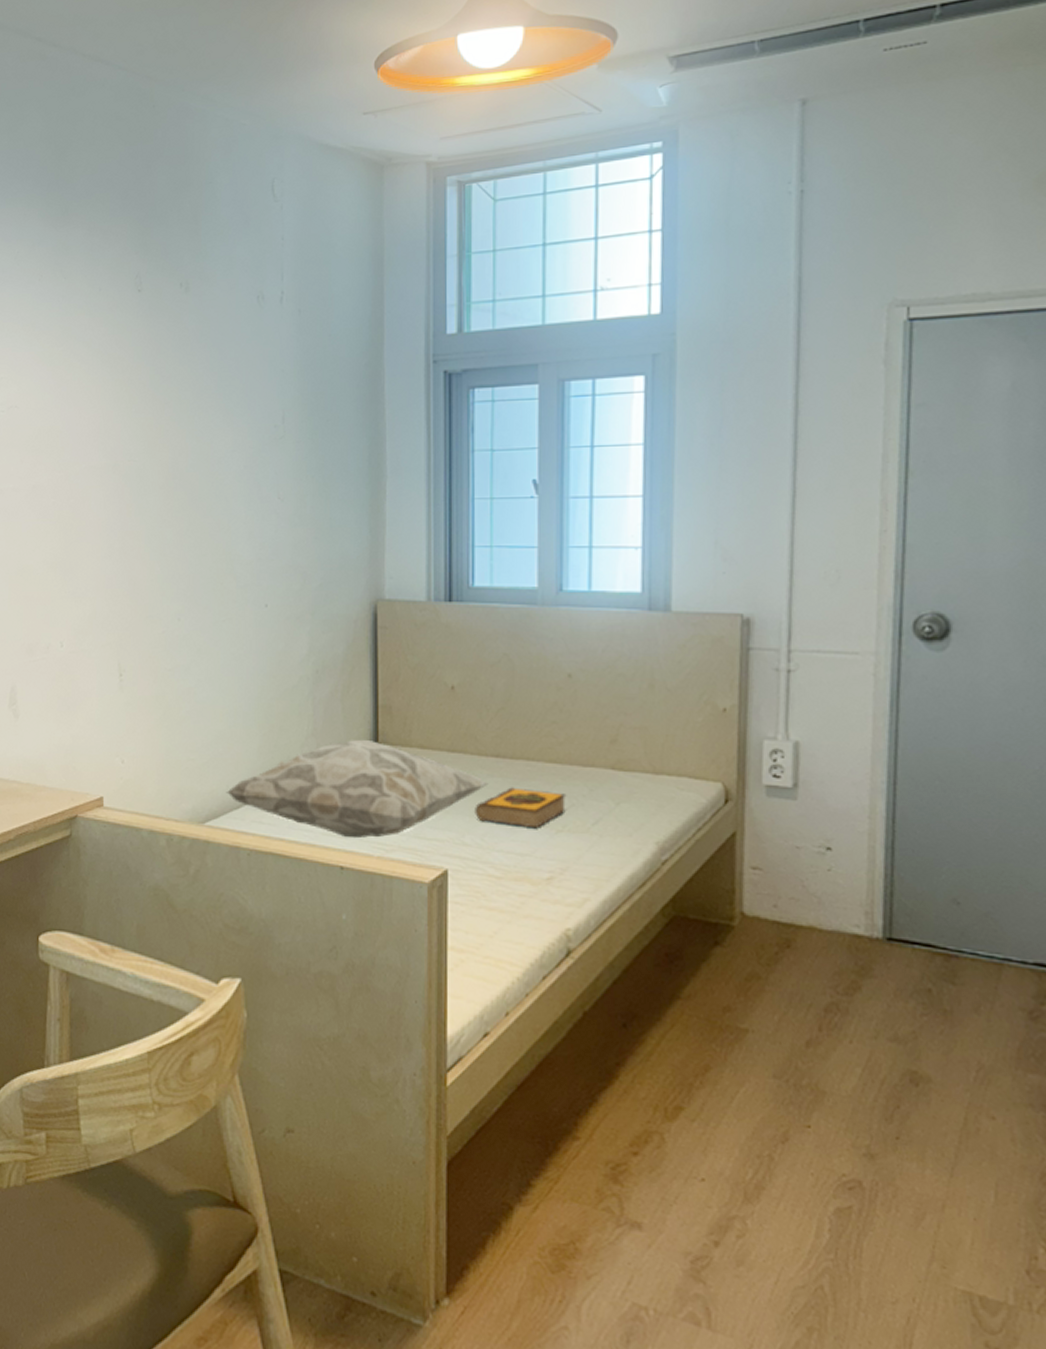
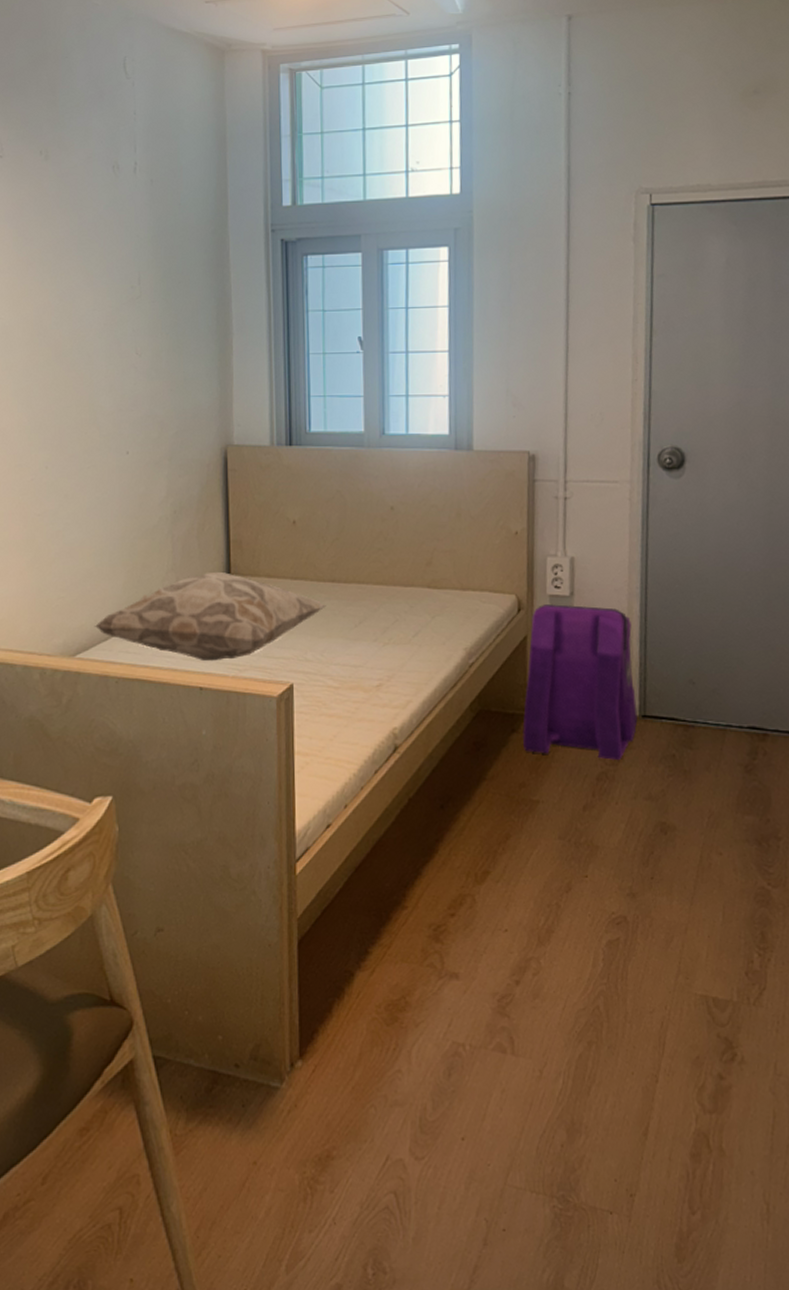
hardback book: present [475,787,567,829] -> none [315,608,392,643]
backpack: none [728,795,881,991] -> present [523,603,638,761]

